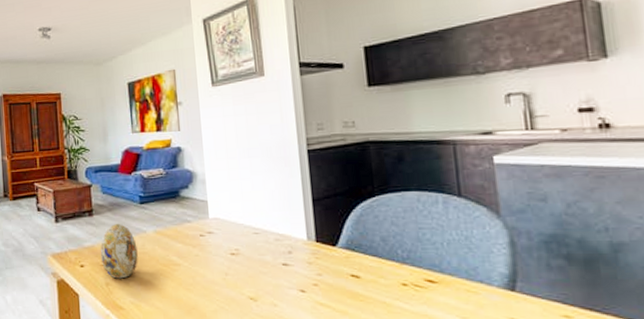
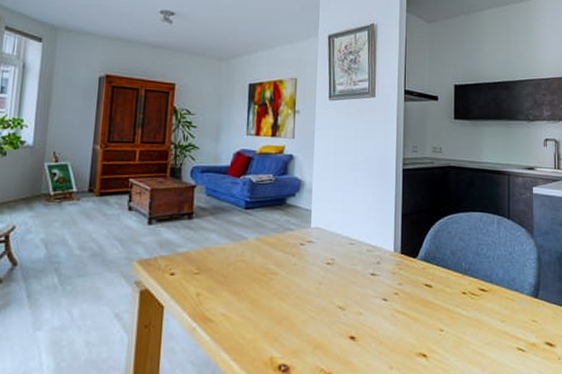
decorative egg: present [100,224,138,279] -> none [194,229,236,288]

